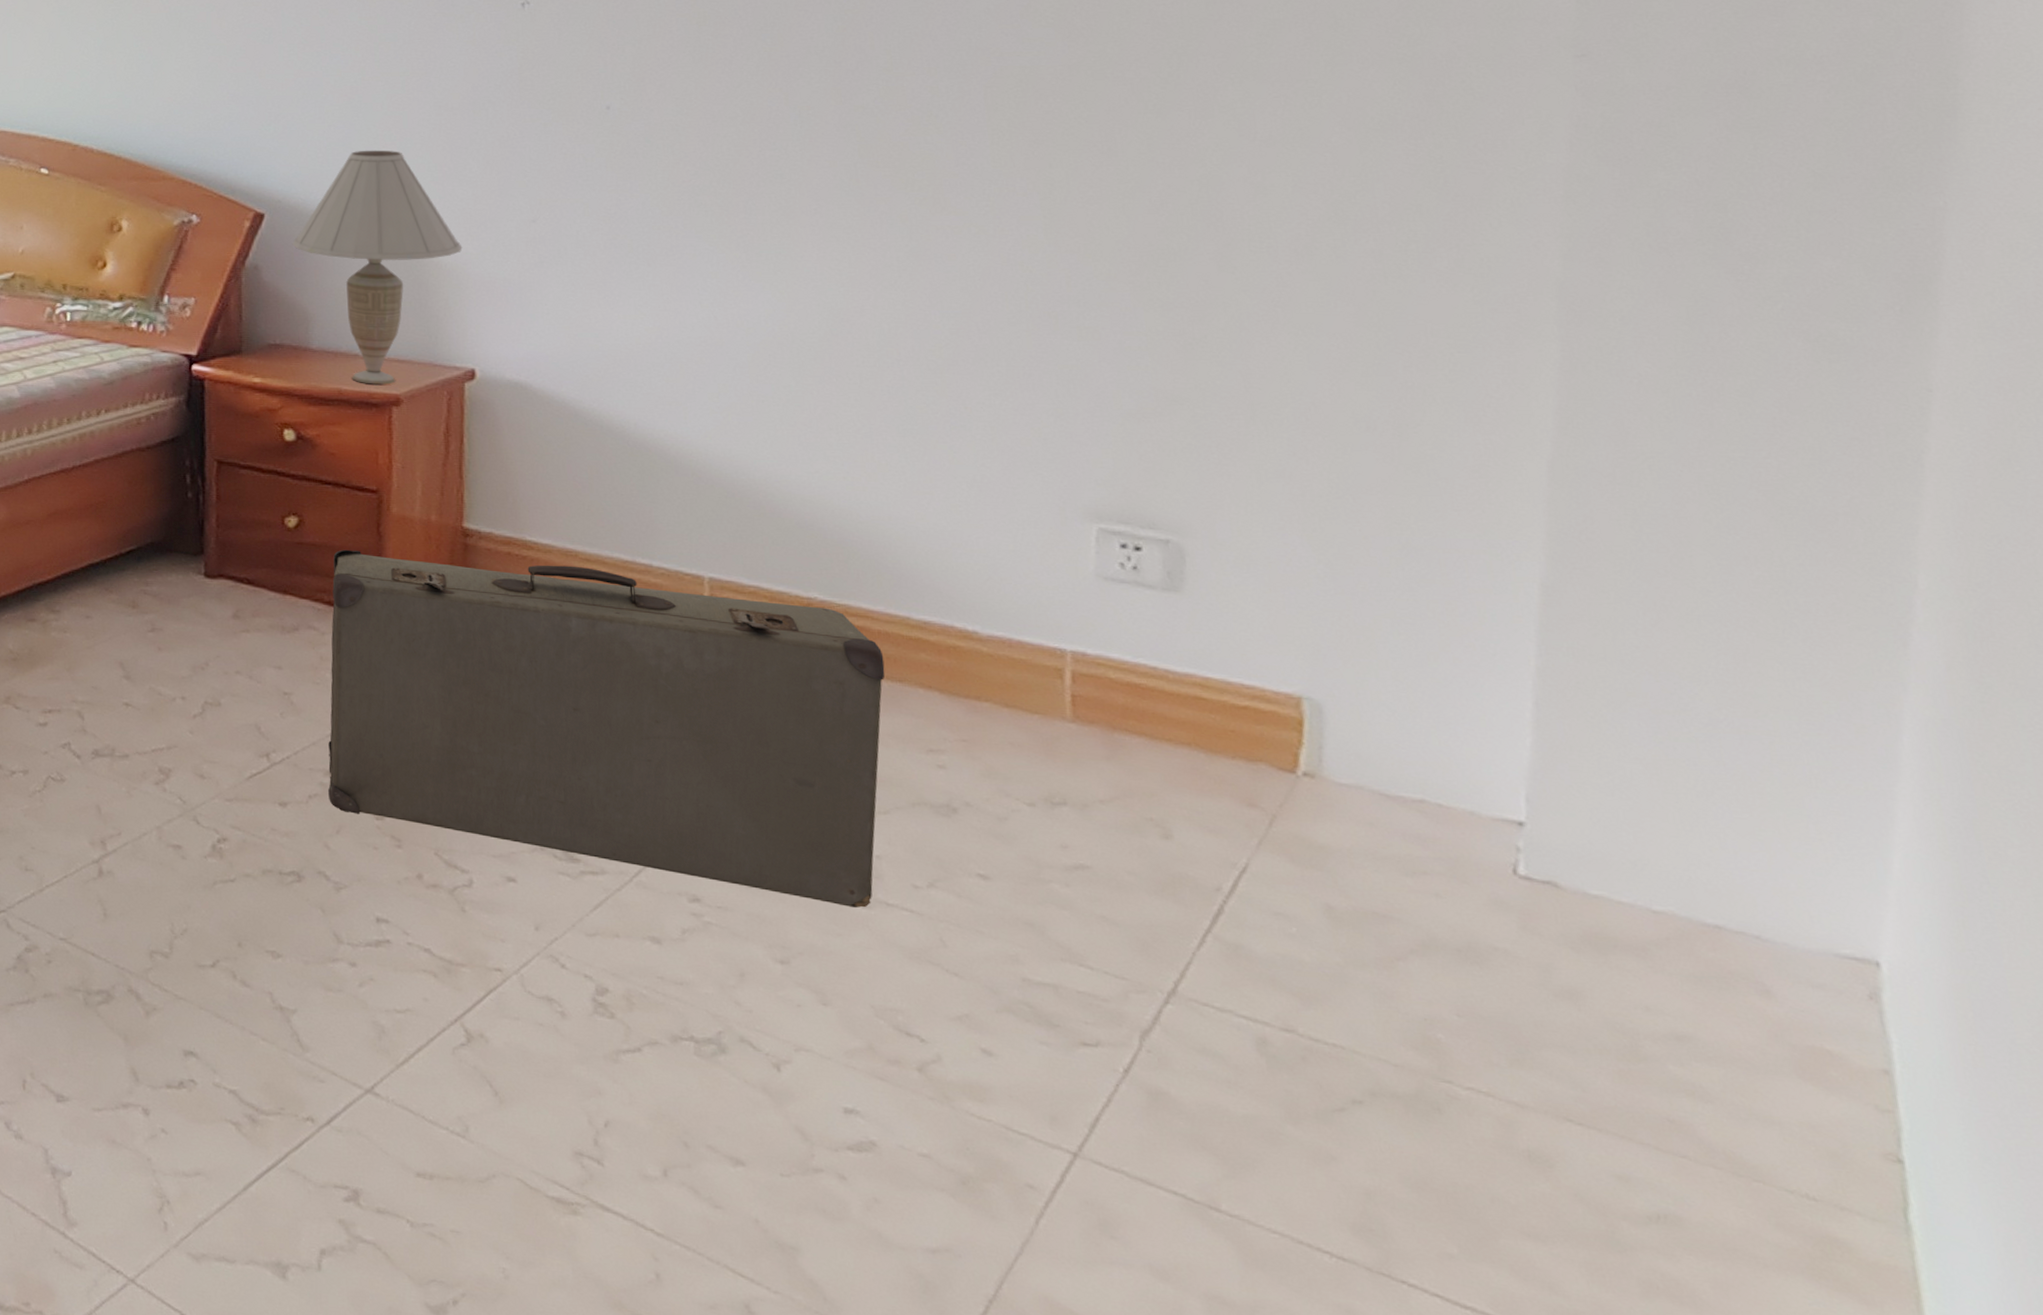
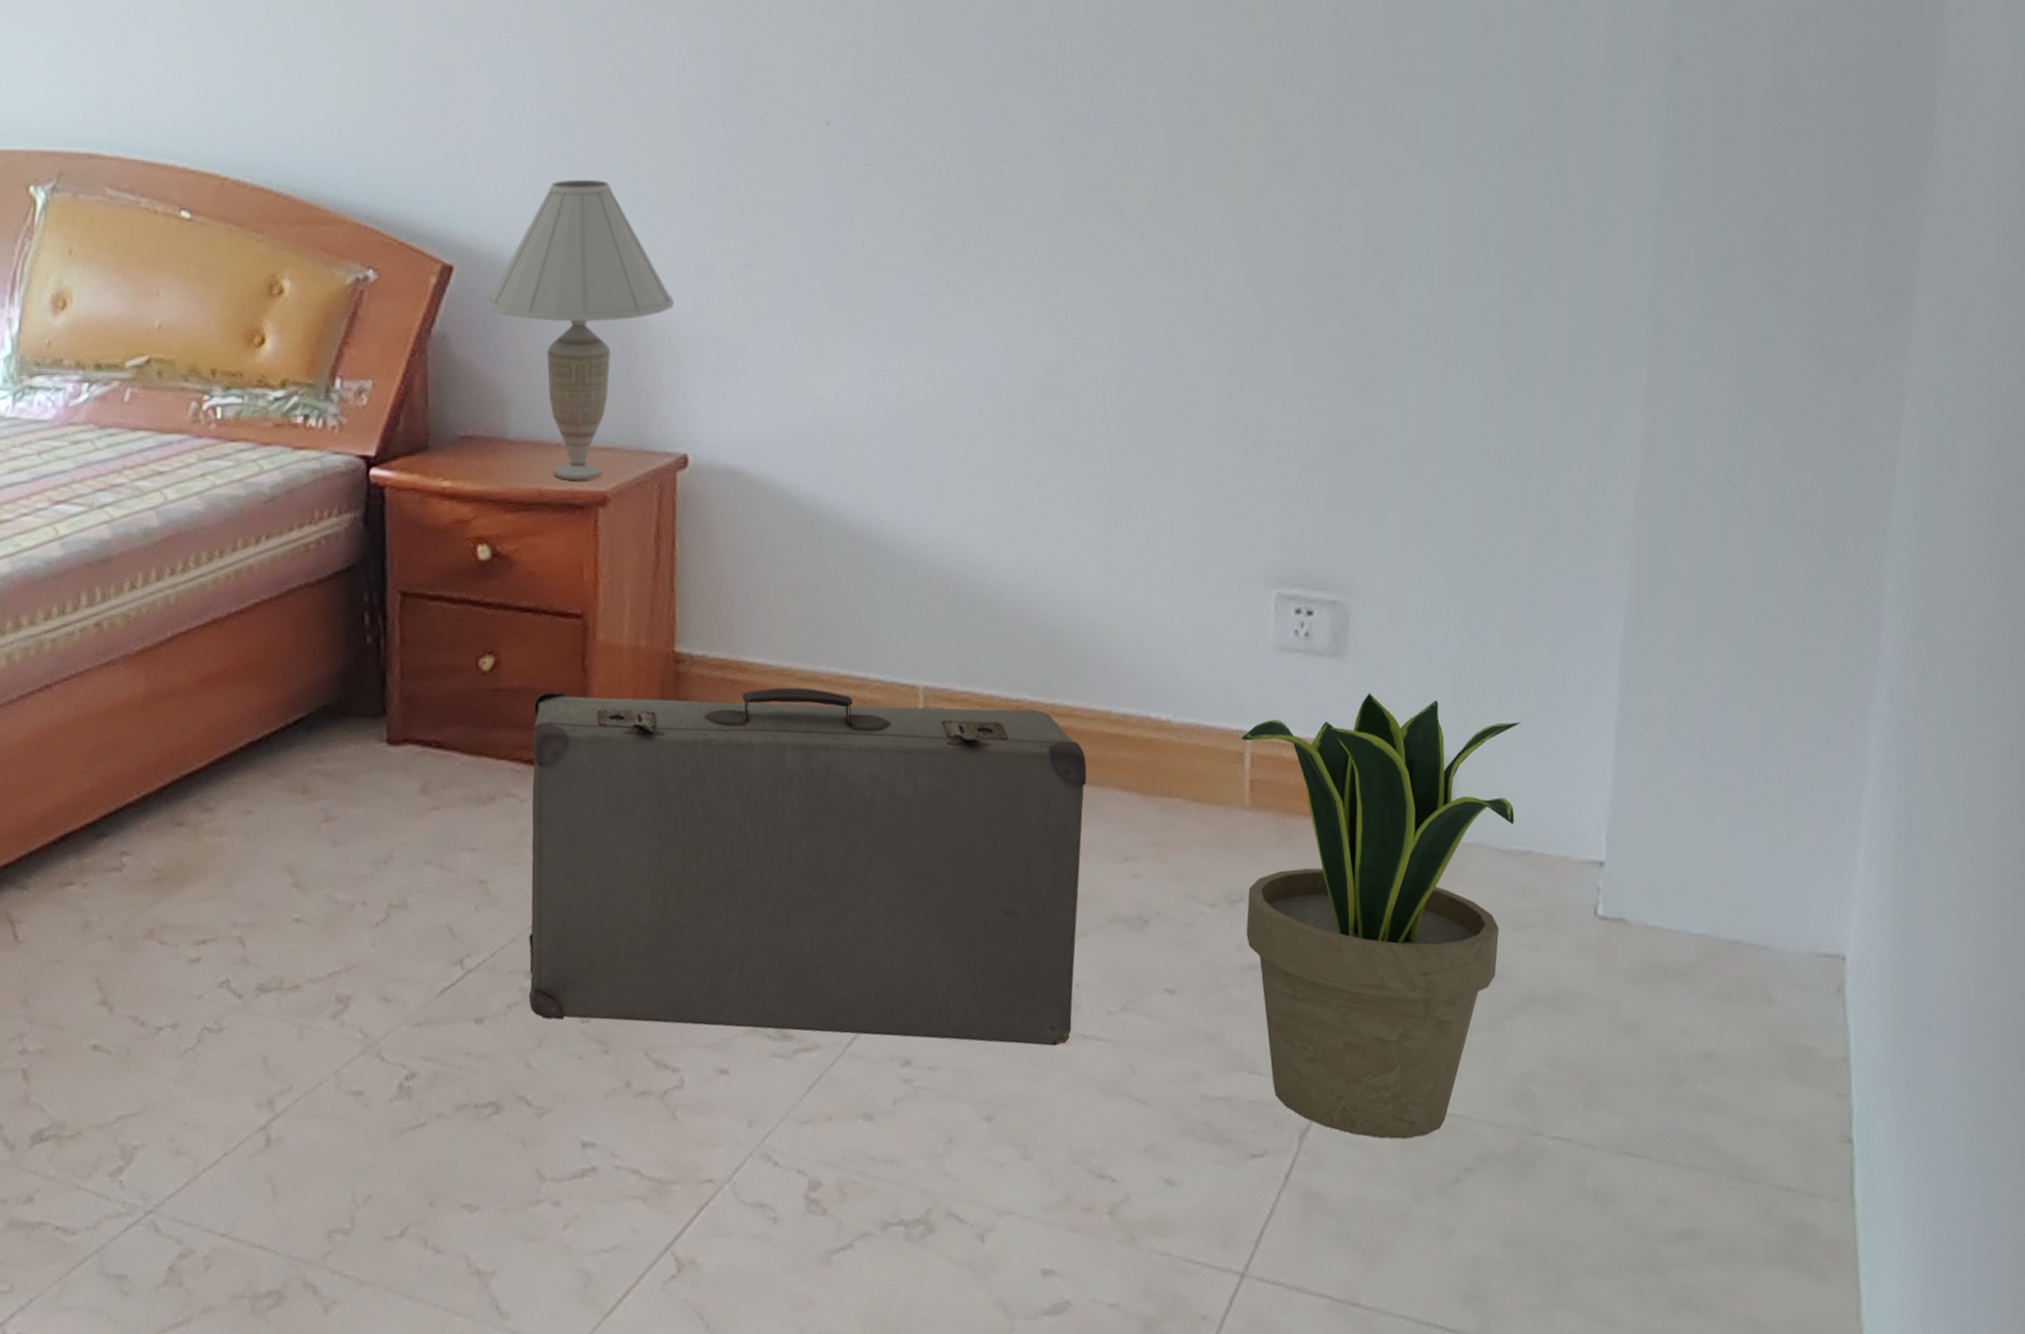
potted plant: none [1060,628,1408,1060] -> present [1241,693,1522,1139]

